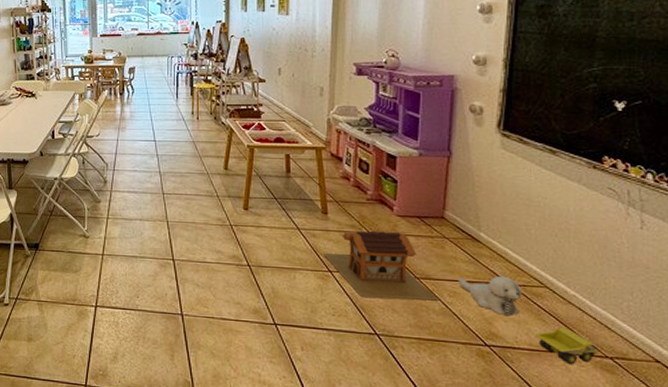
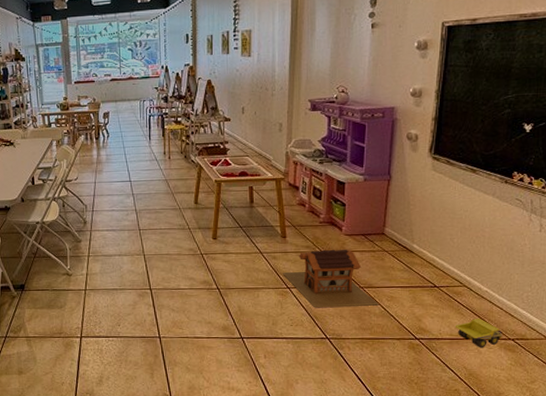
plush toy: present [458,275,523,316] -> none [395,279,447,313]

